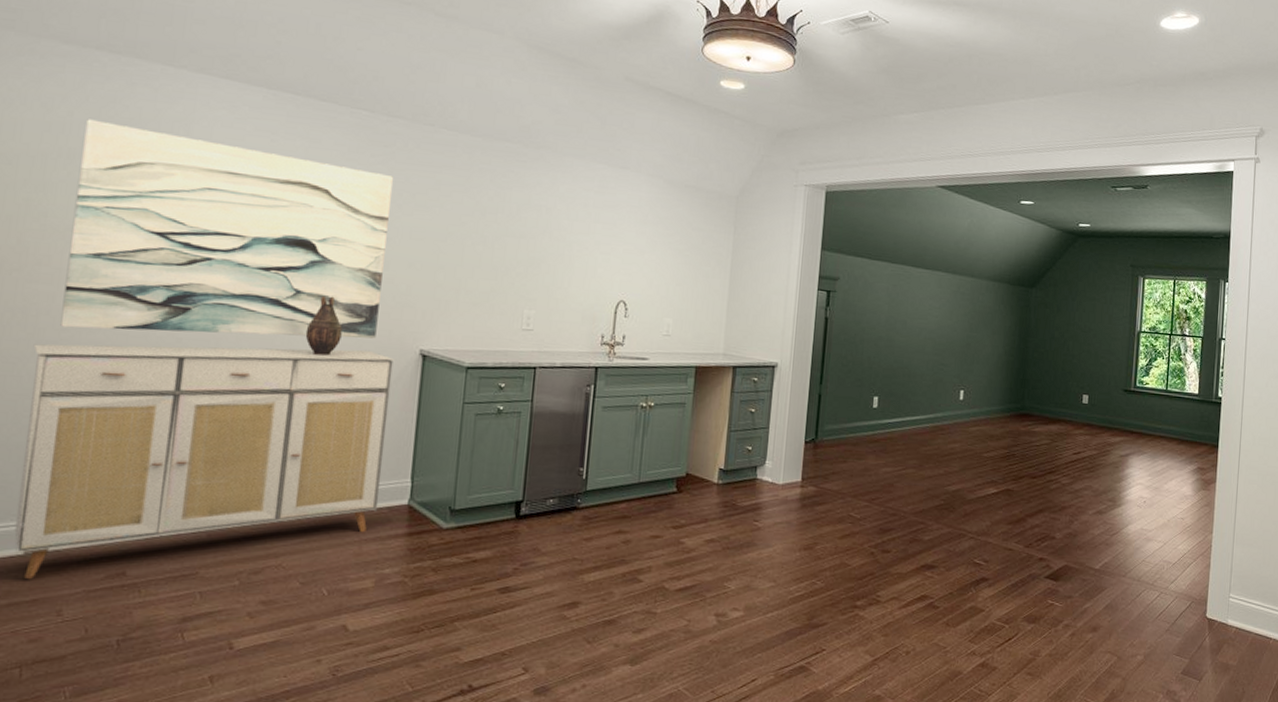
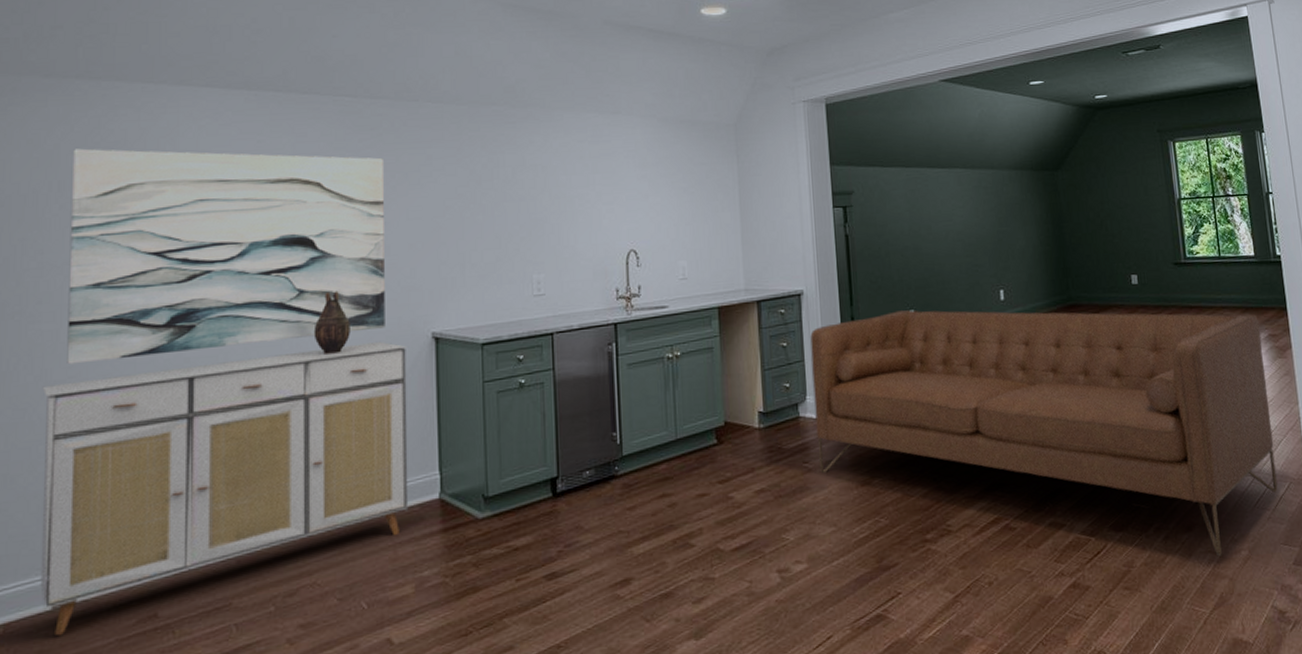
sofa: none [768,395,1191,658] -> present [810,310,1278,557]

